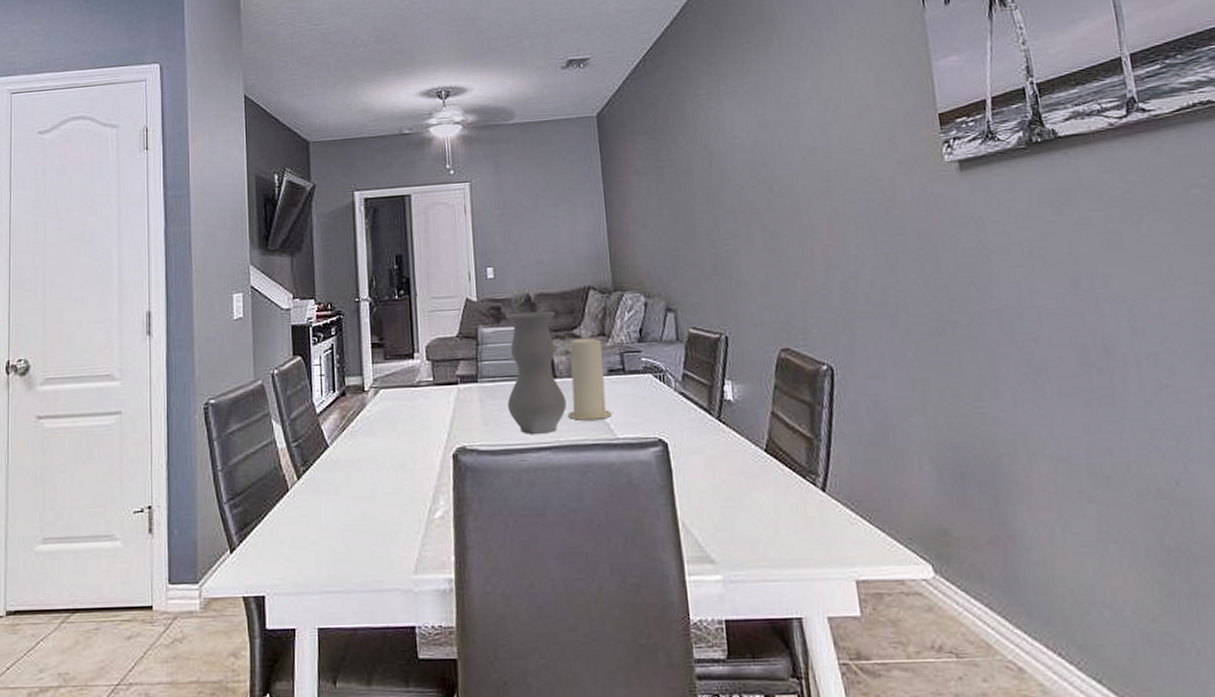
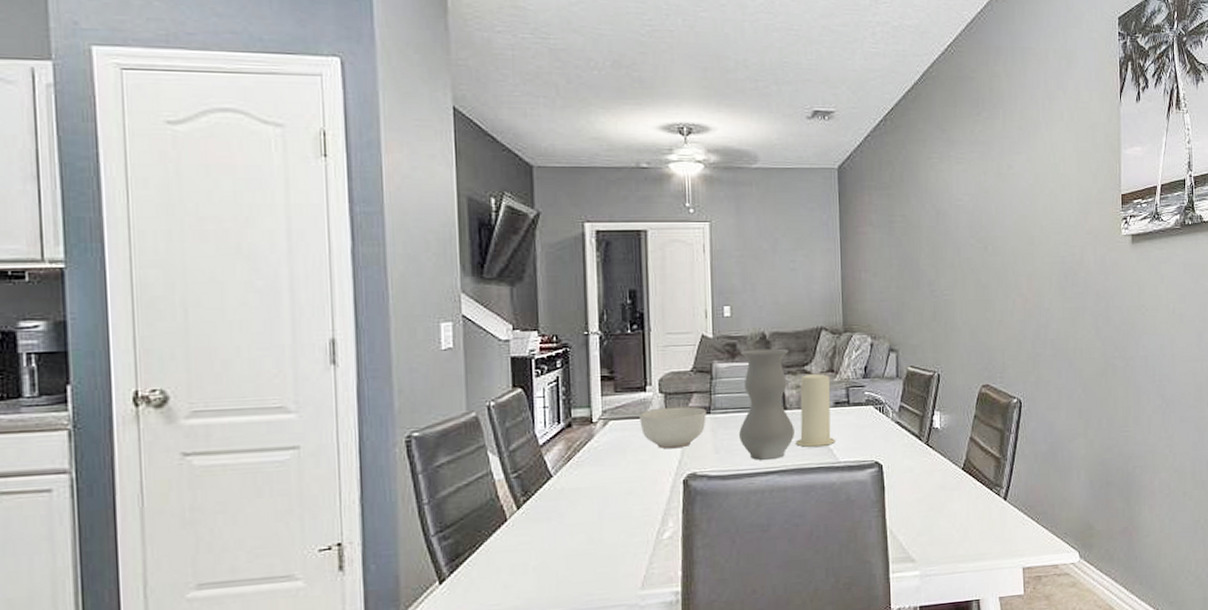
bowl: none [408,374,474,420] -> present [639,406,706,449]

